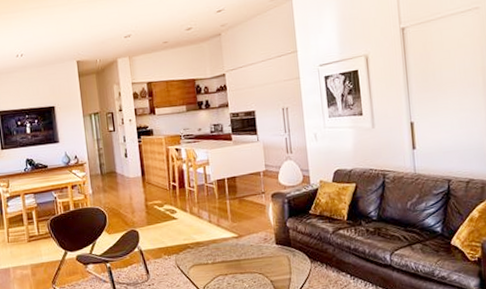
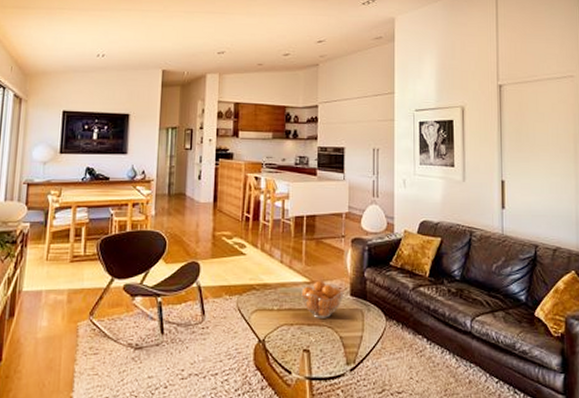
fruit basket: none [231,234,270,267] -> present [301,281,344,318]

